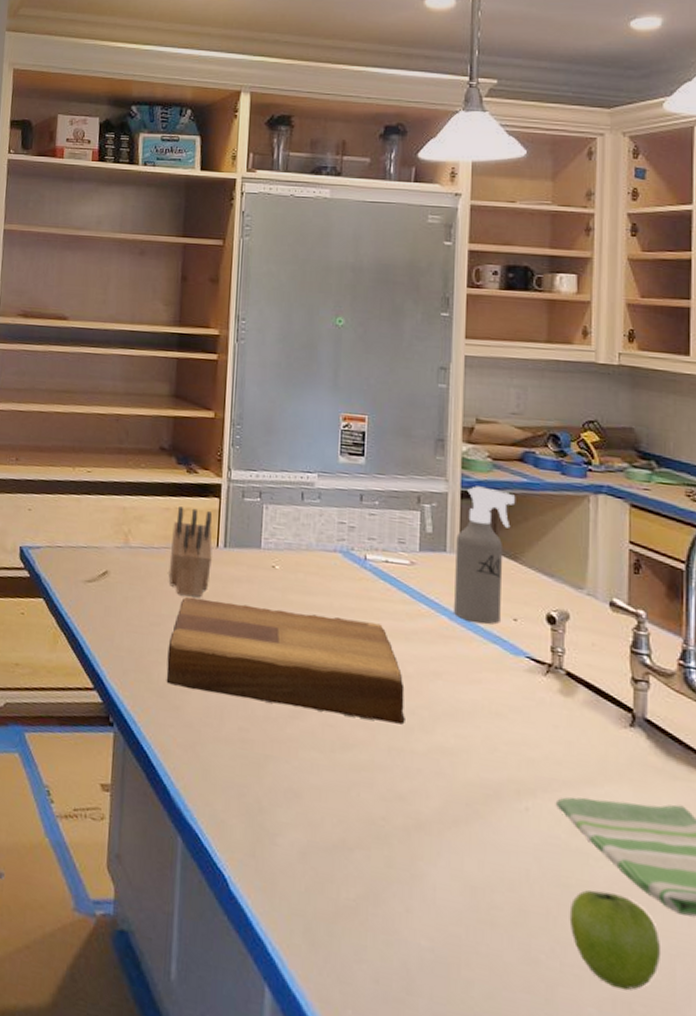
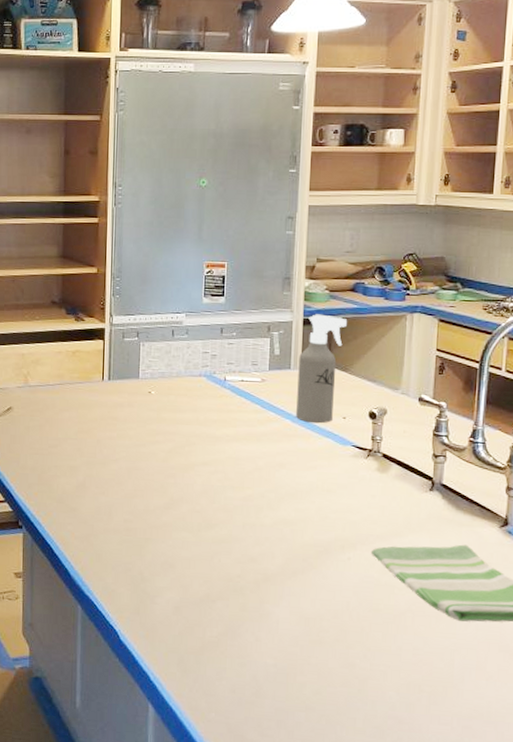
cutting board: present [166,597,405,725] -> none [64,422,256,506]
knife block: present [169,506,213,597] -> none [63,349,99,422]
fruit: present [569,889,662,991] -> none [378,611,445,677]

